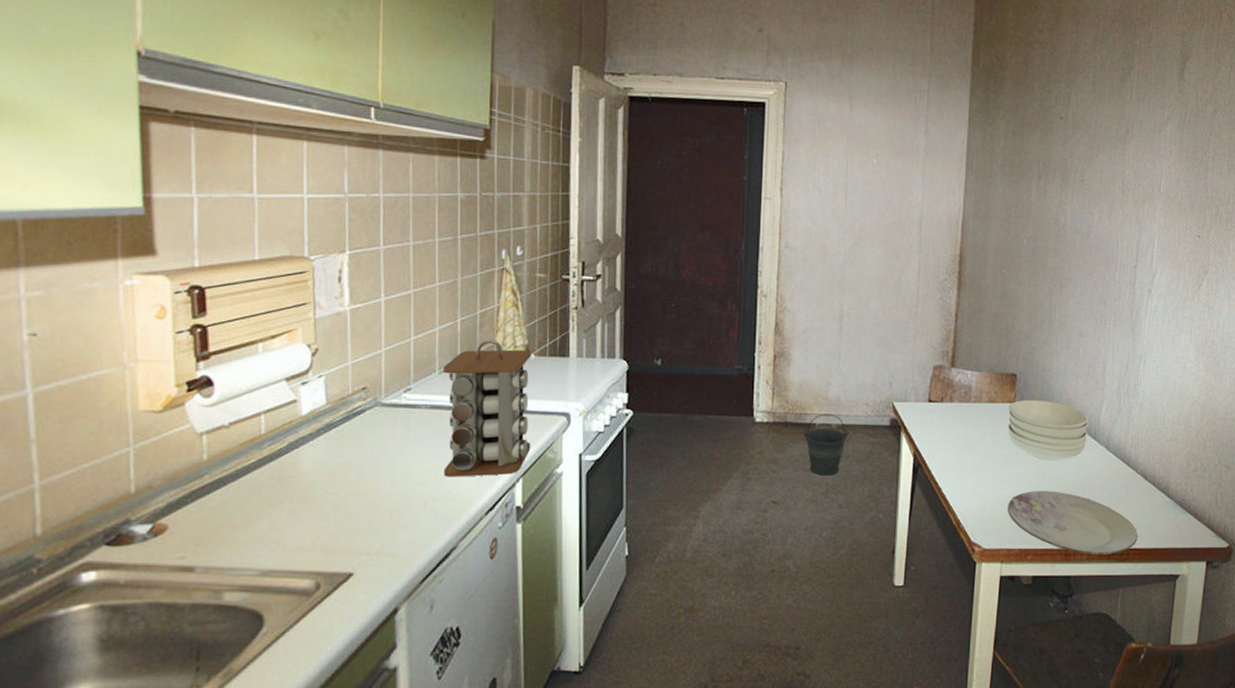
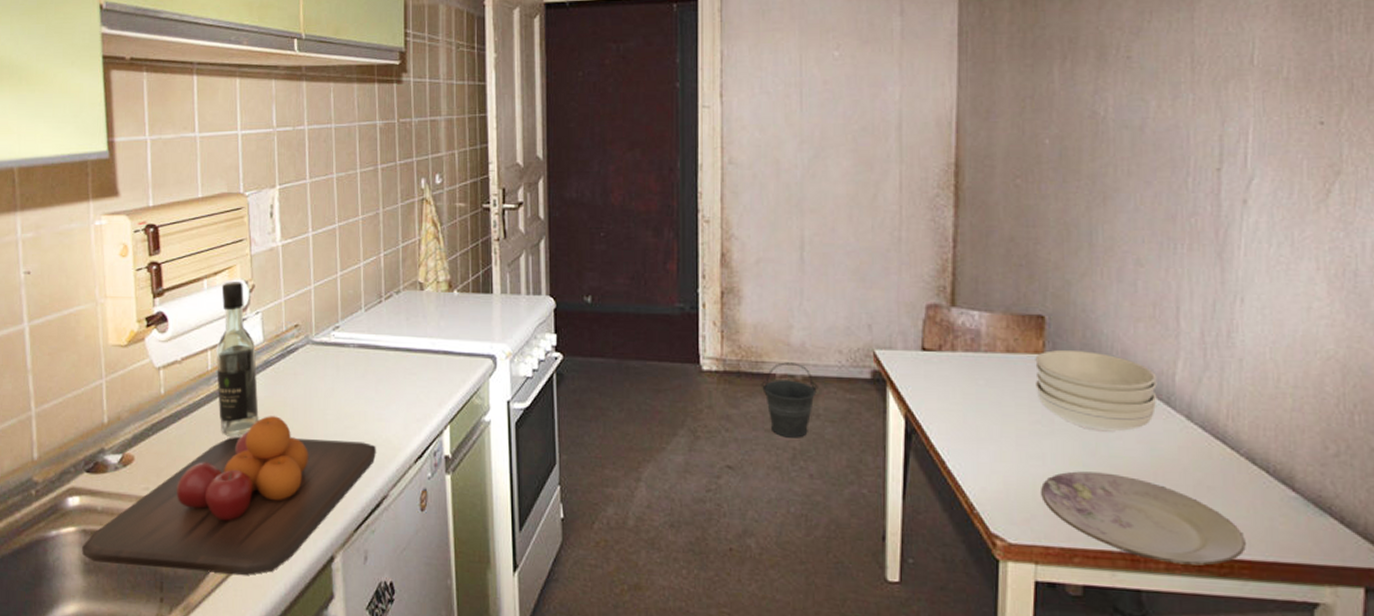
chopping board: none [98,477,446,638] -> present [82,416,376,575]
bottle: none [271,345,319,498] -> present [216,282,259,436]
spice rack: present [443,339,531,477] -> none [369,274,458,421]

